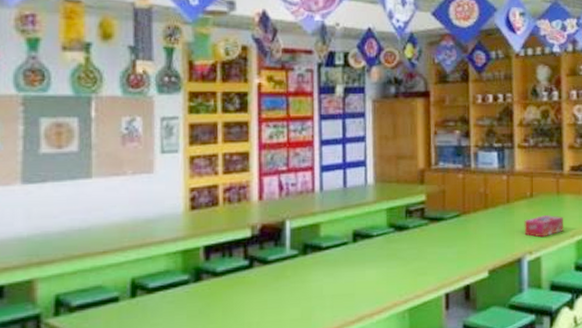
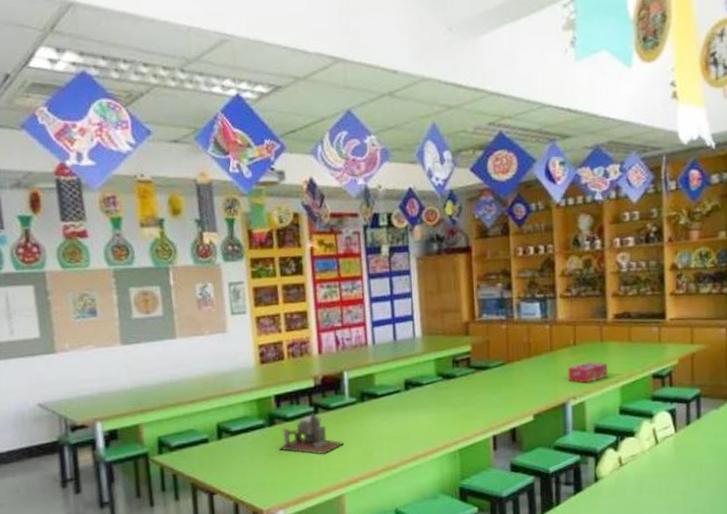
desk organizer: none [203,267,282,316] -> present [278,413,345,455]

